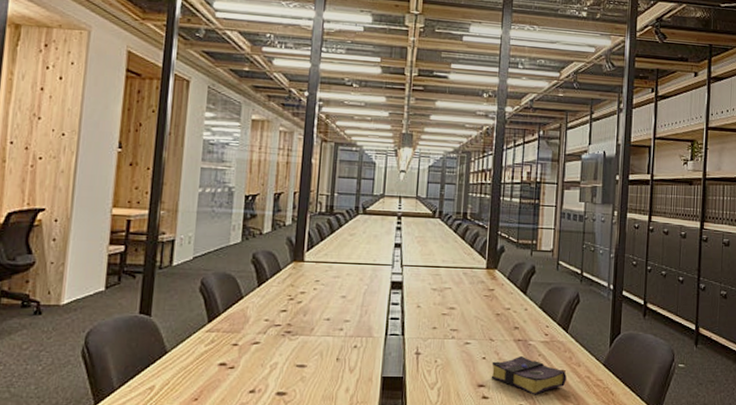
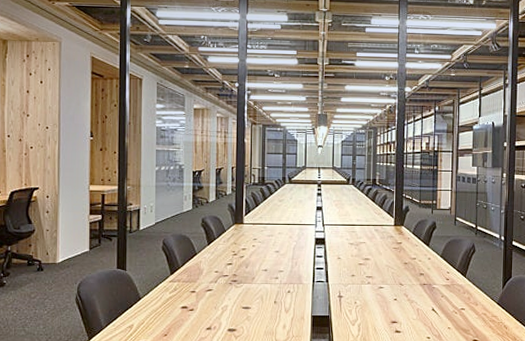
book: present [491,355,567,395] -> none [402,297,466,329]

